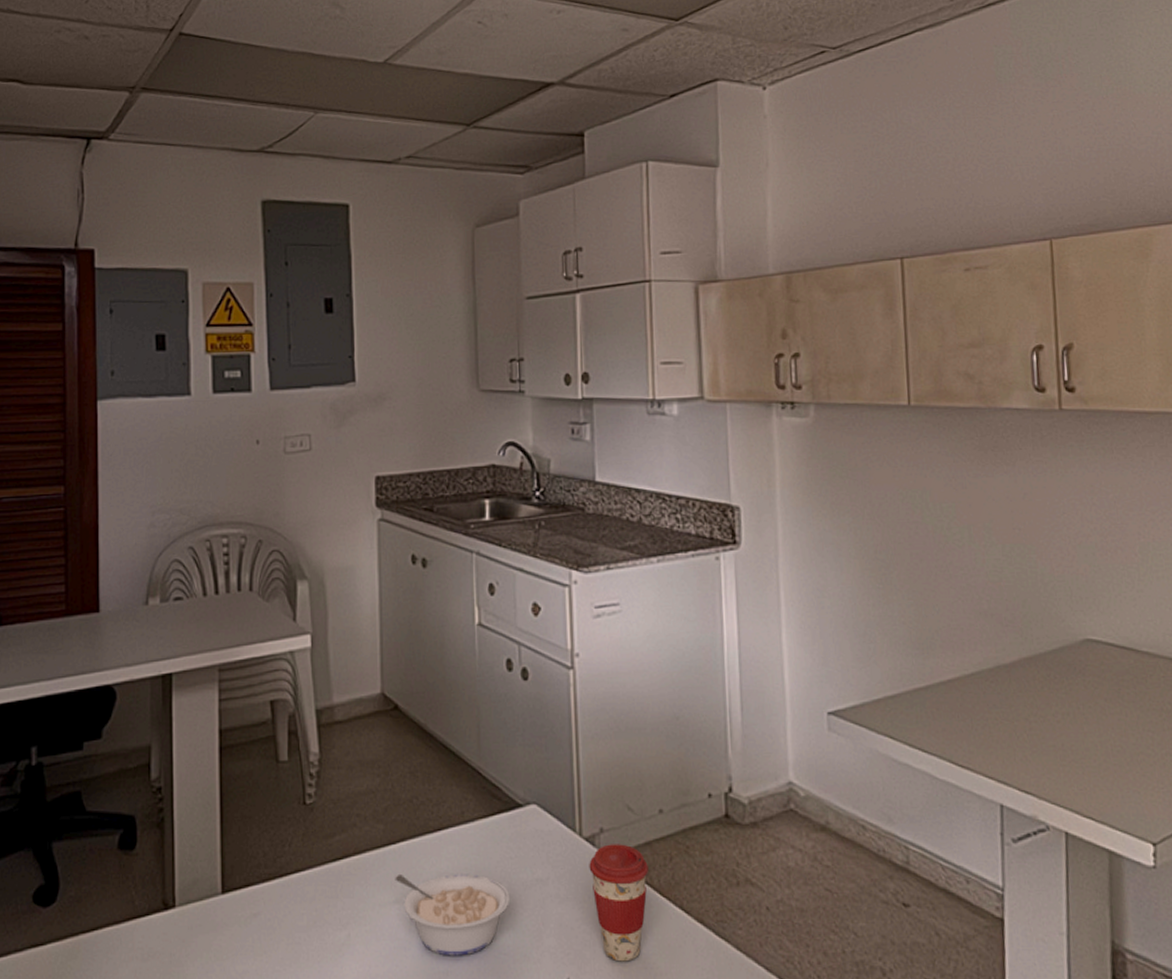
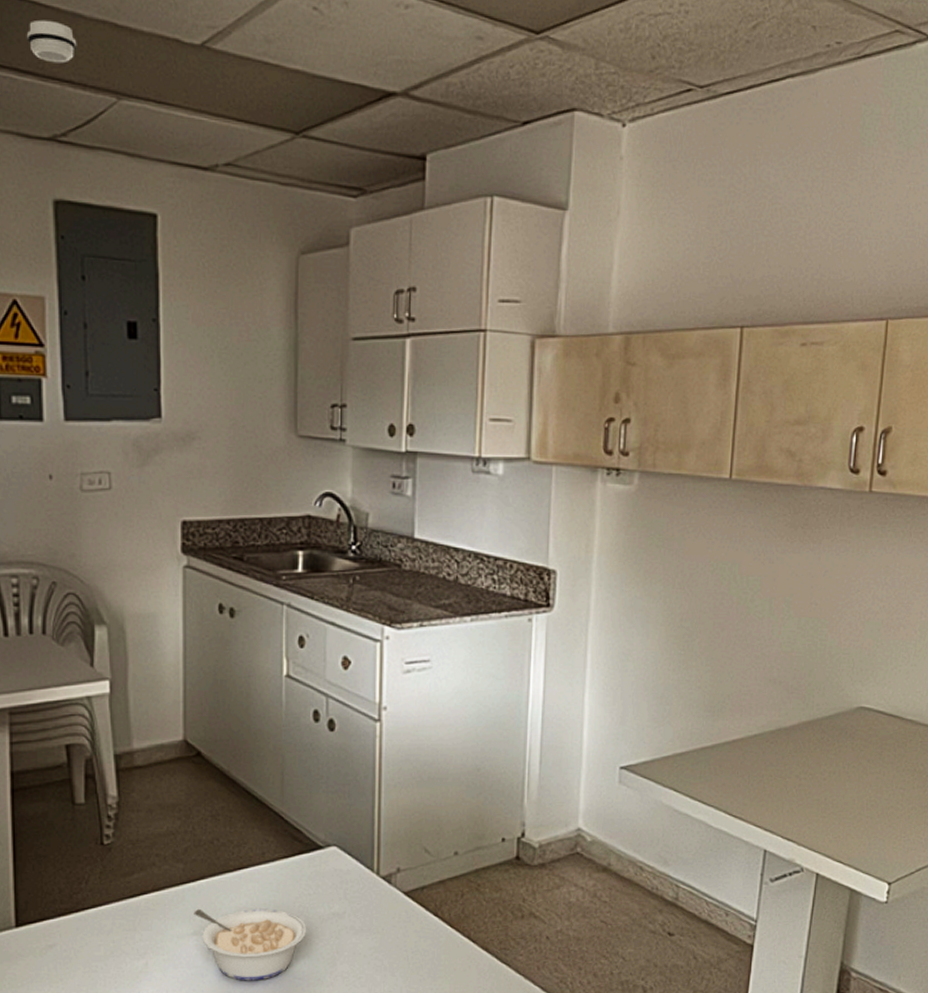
smoke detector: none [240,57,281,90] -> present [26,19,77,64]
coffee cup: present [589,844,649,962] -> none [384,882,440,984]

